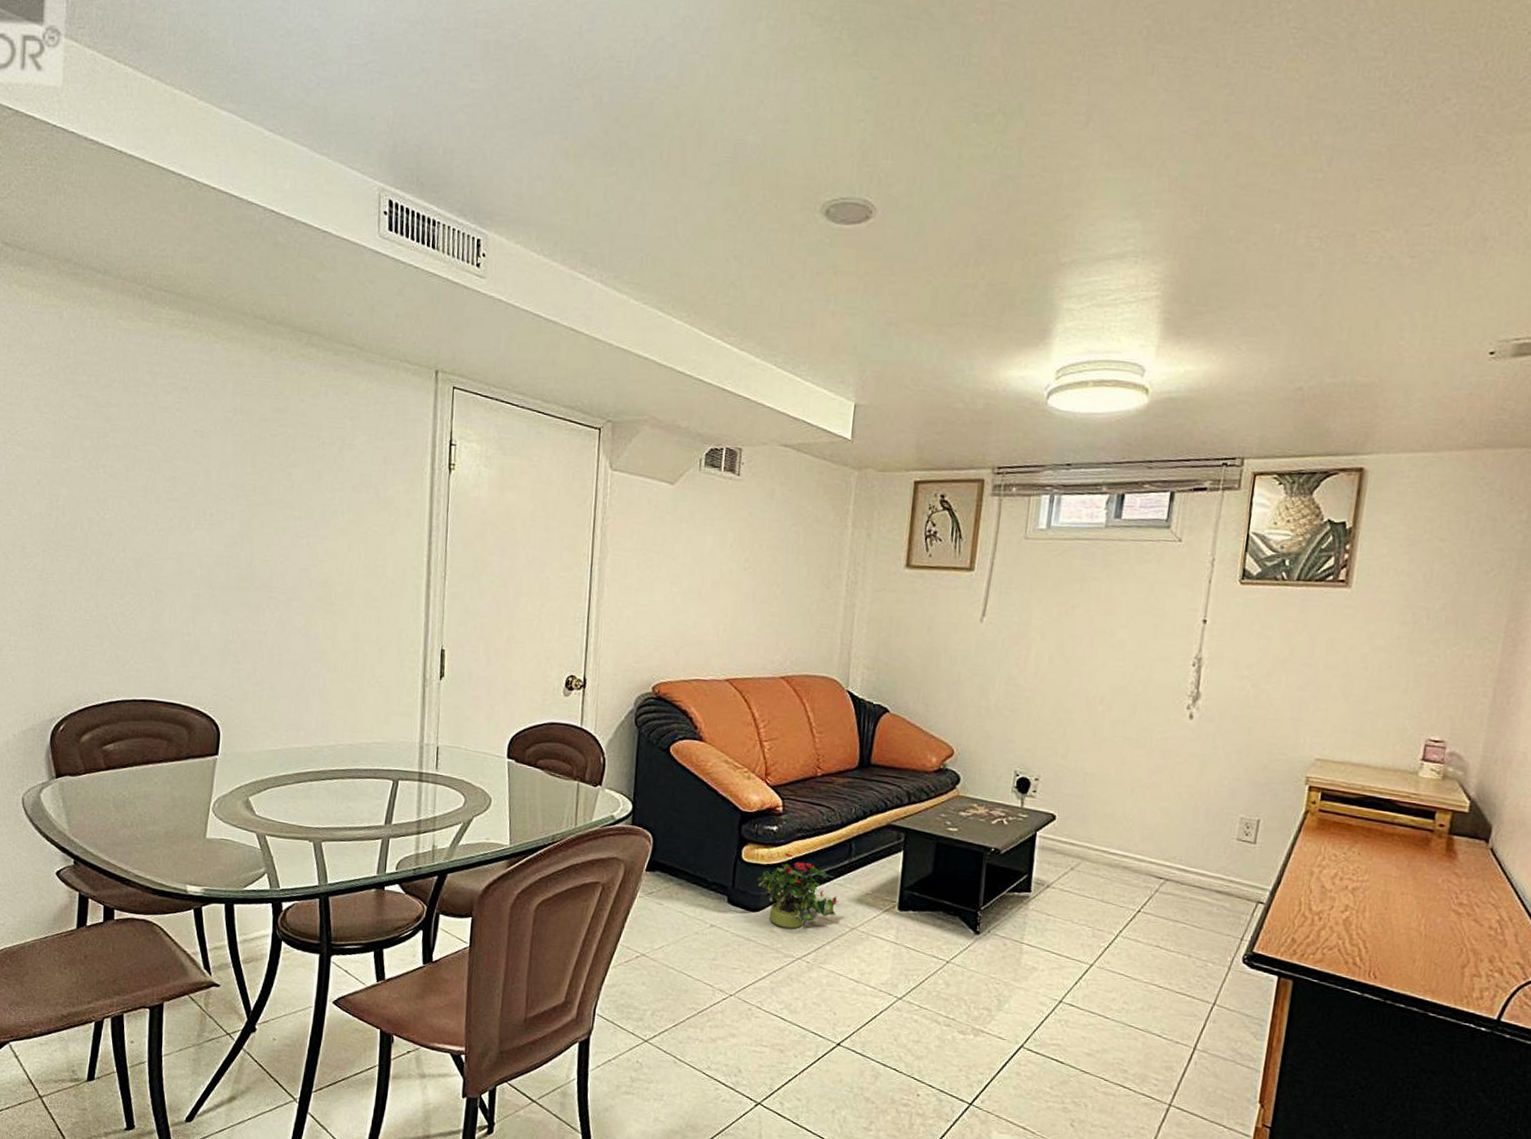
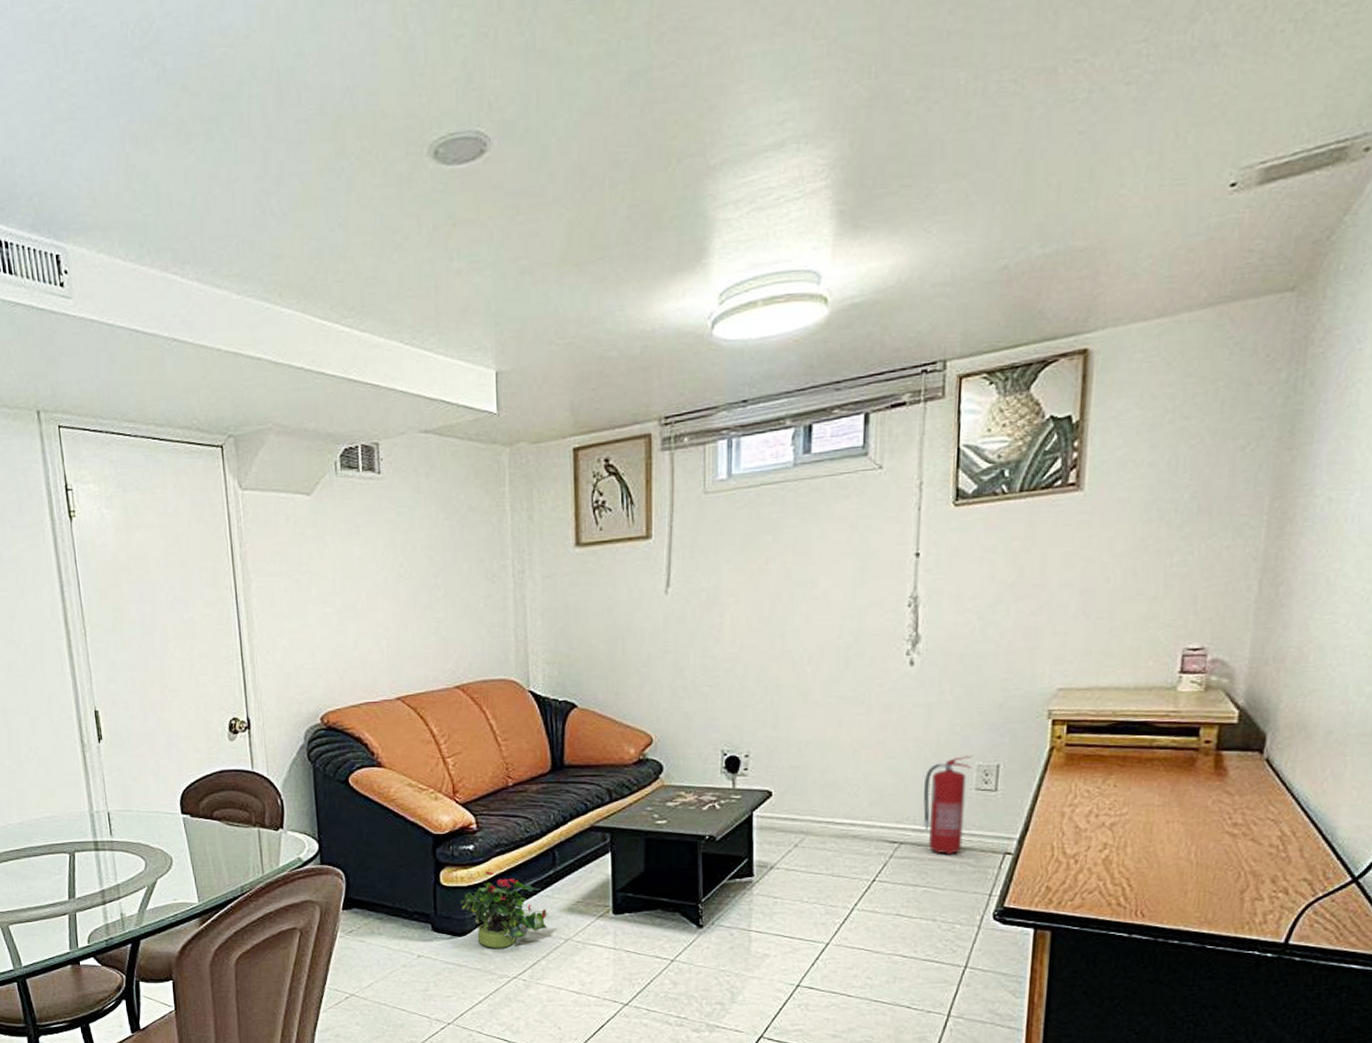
fire extinguisher: none [1188,807,1238,897] -> present [923,756,974,854]

